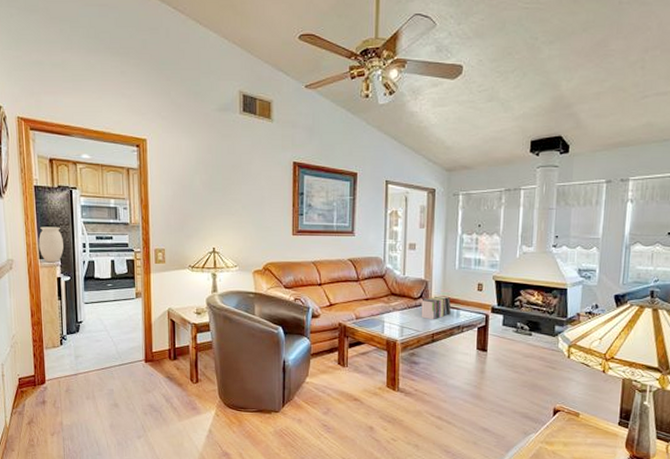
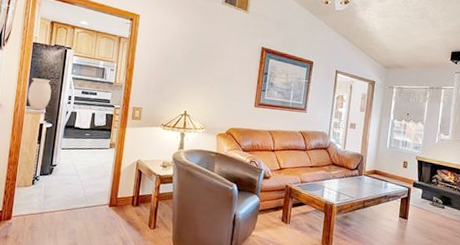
books: present [421,296,452,320] -> none [355,168,381,189]

